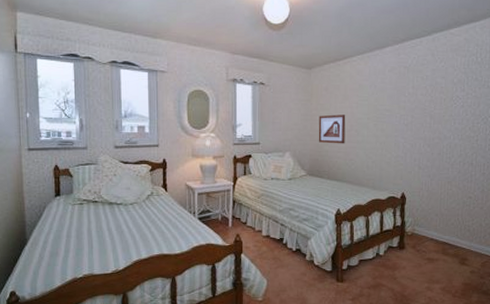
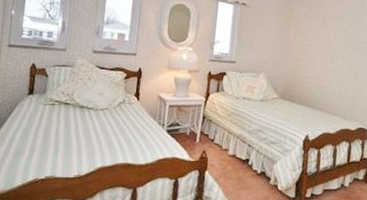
picture frame: present [318,114,346,144] -> none [293,40,323,71]

